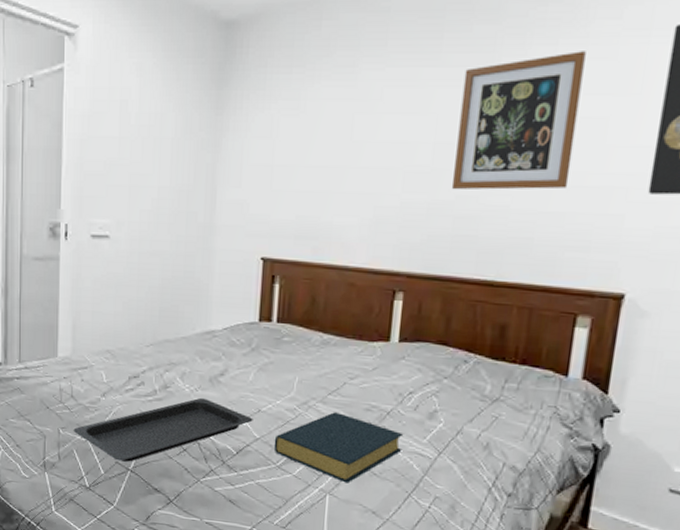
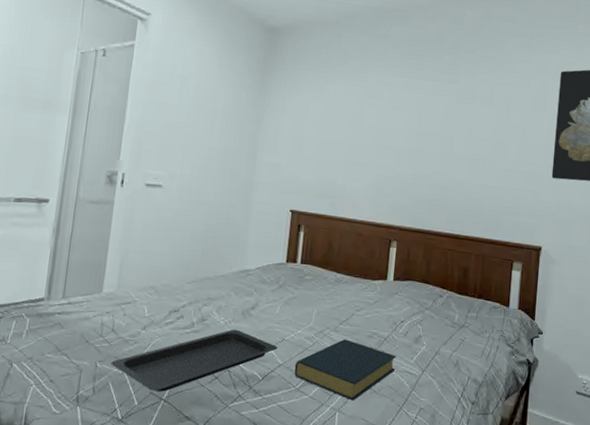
wall art: present [451,51,586,190] -> none [429,80,511,171]

